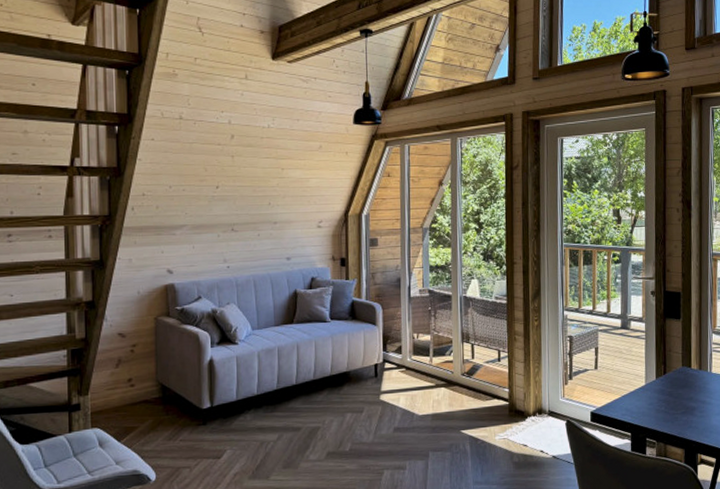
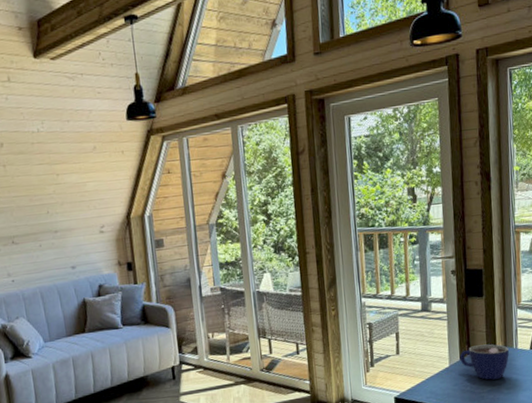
cup: none [656,366,703,402] -> present [459,344,509,380]

